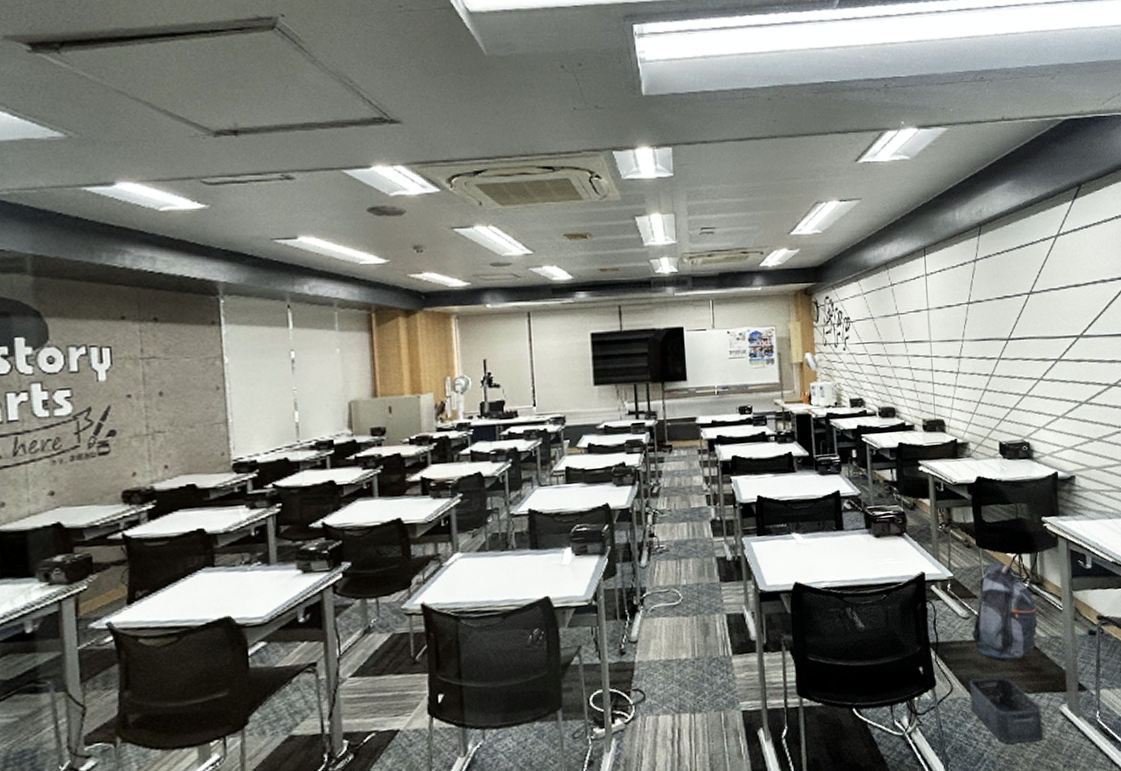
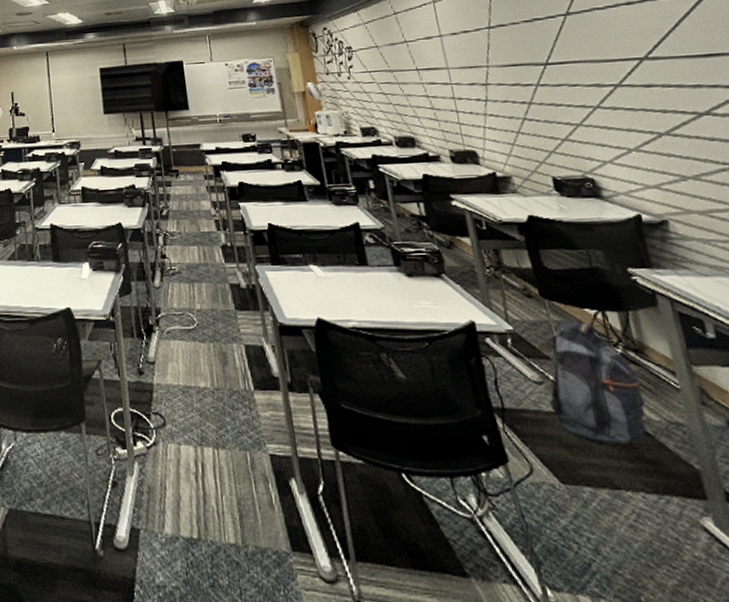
storage bin: present [970,677,1043,744] -> none [556,461,680,562]

